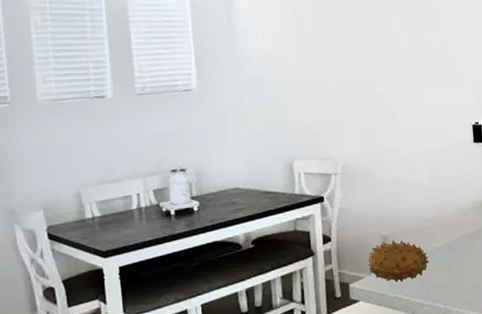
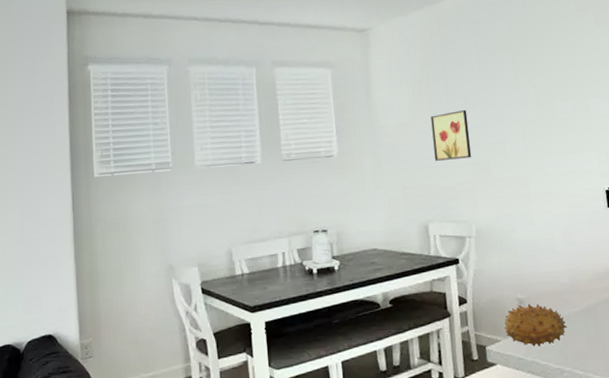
wall art: none [297,41,339,95] -> present [430,110,472,161]

